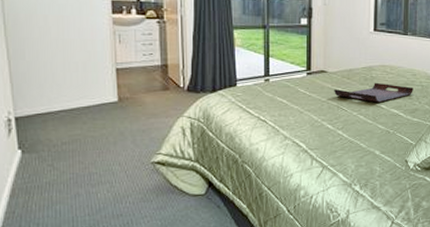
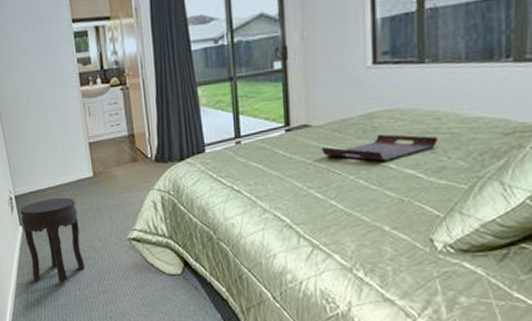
side table: none [20,120,100,210] -> present [20,197,86,284]

